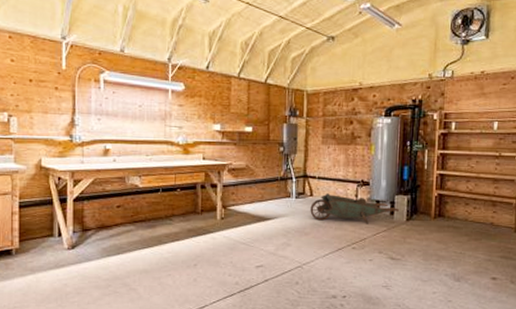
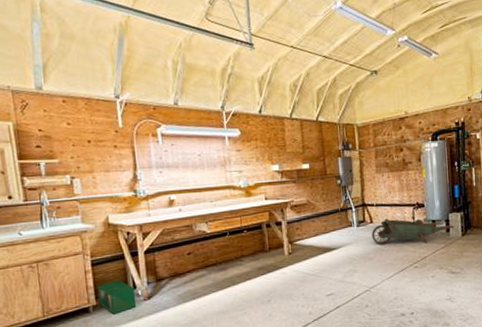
storage bin: none [22,226,60,260] -> present [97,280,137,315]

